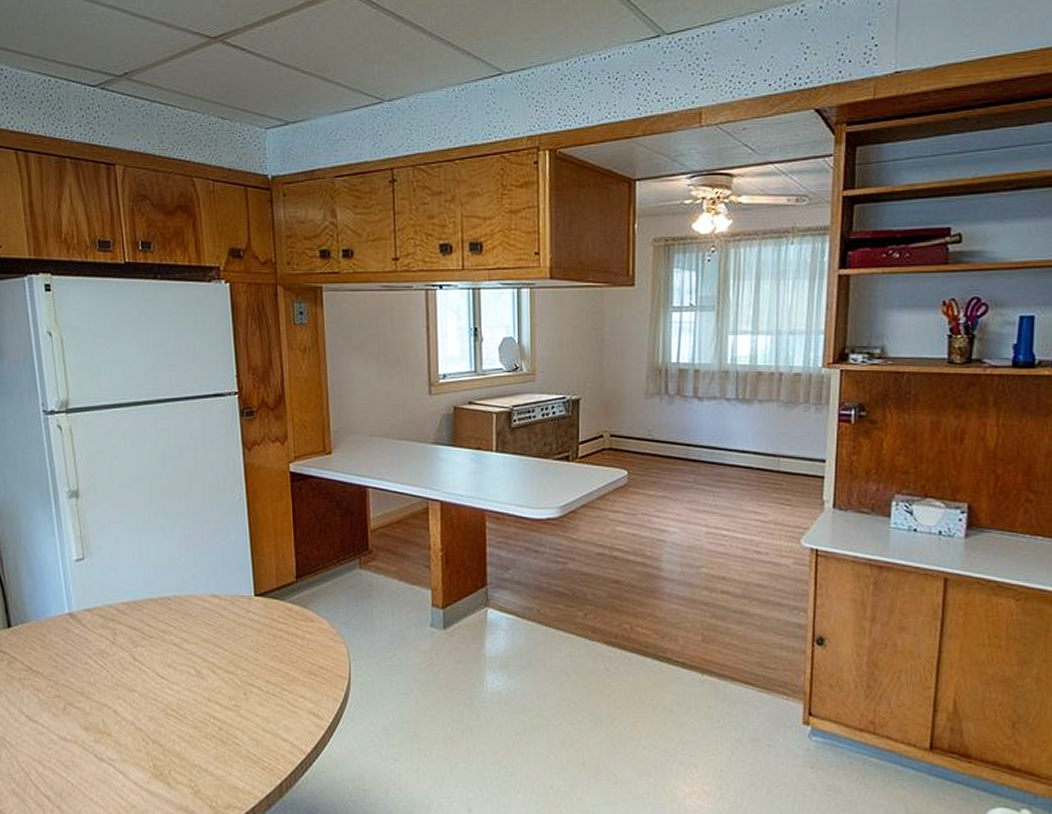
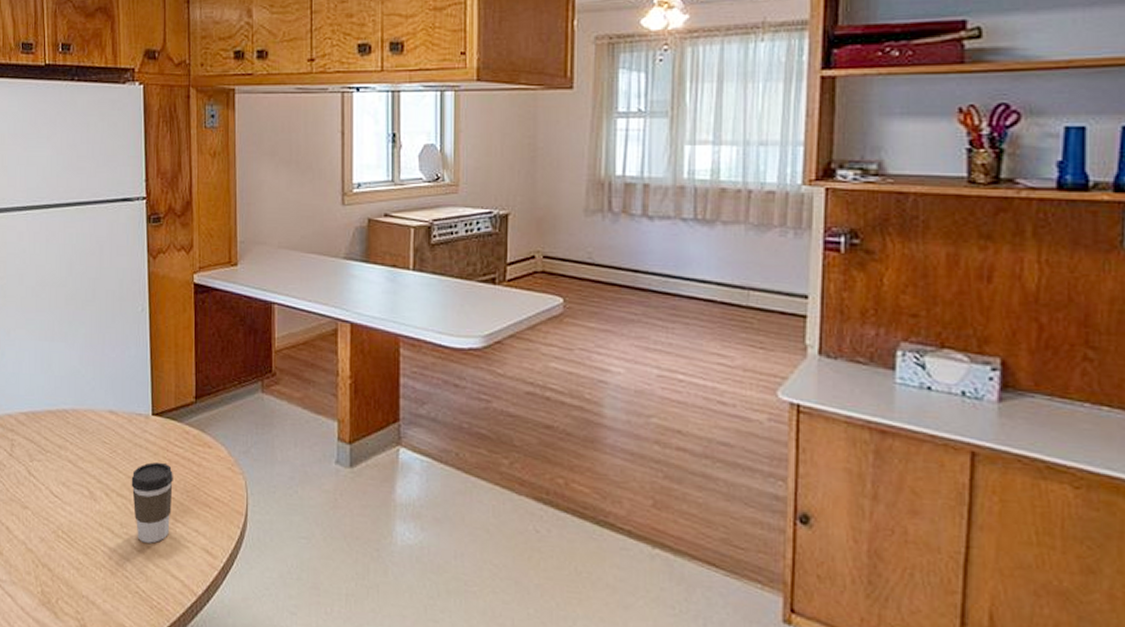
coffee cup: none [237,638,278,712] -> present [131,461,173,543]

